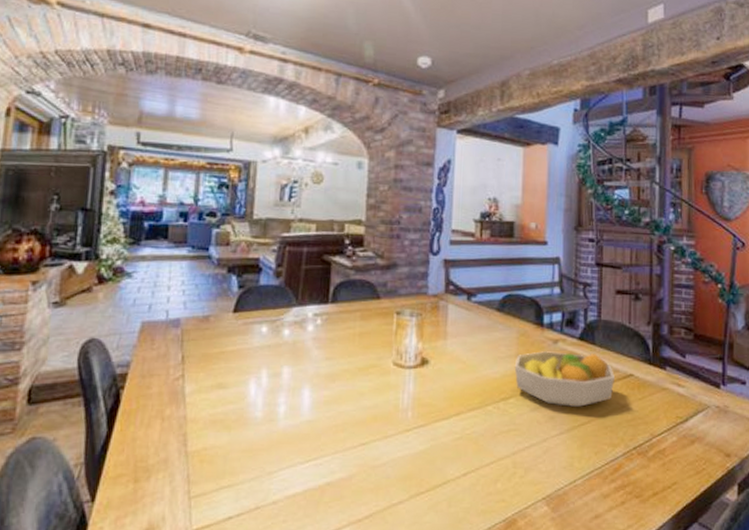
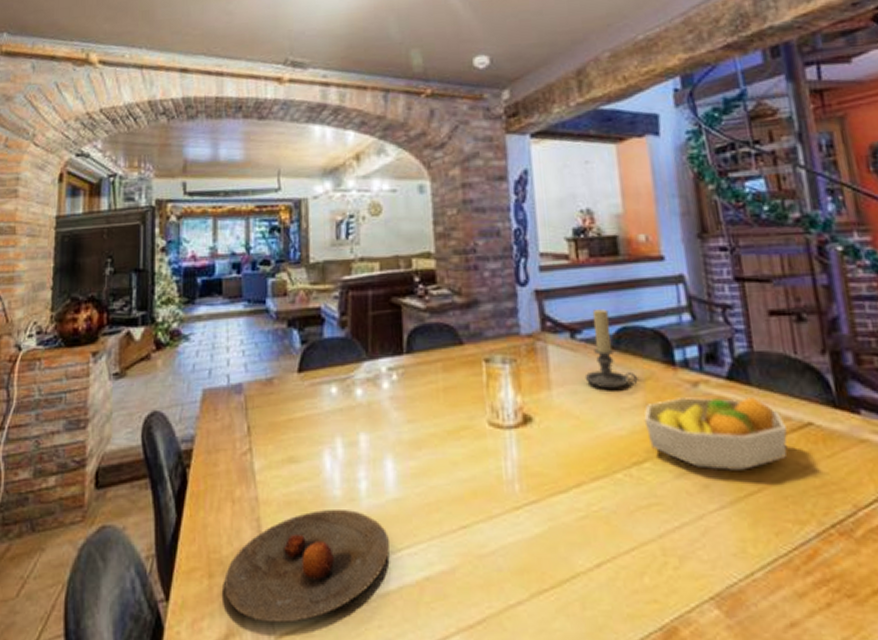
plate: none [148,428,300,519] -> present [224,510,389,623]
candle holder: none [474,279,514,342] -> present [585,309,638,389]

